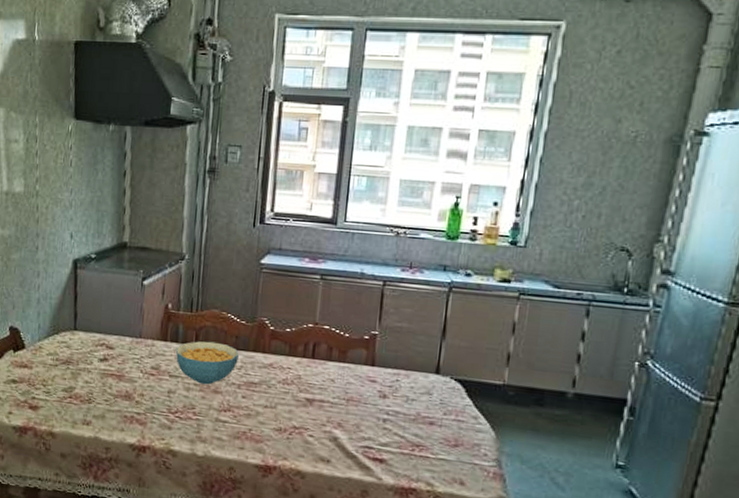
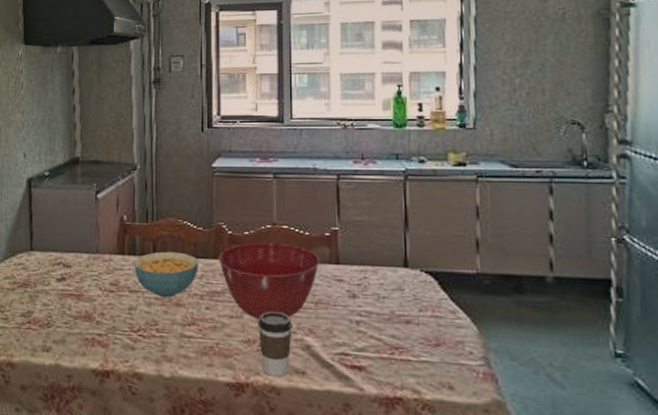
mixing bowl: none [258,339,357,412] -> present [218,242,320,319]
coffee cup: none [289,404,323,463] -> present [258,312,292,377]

